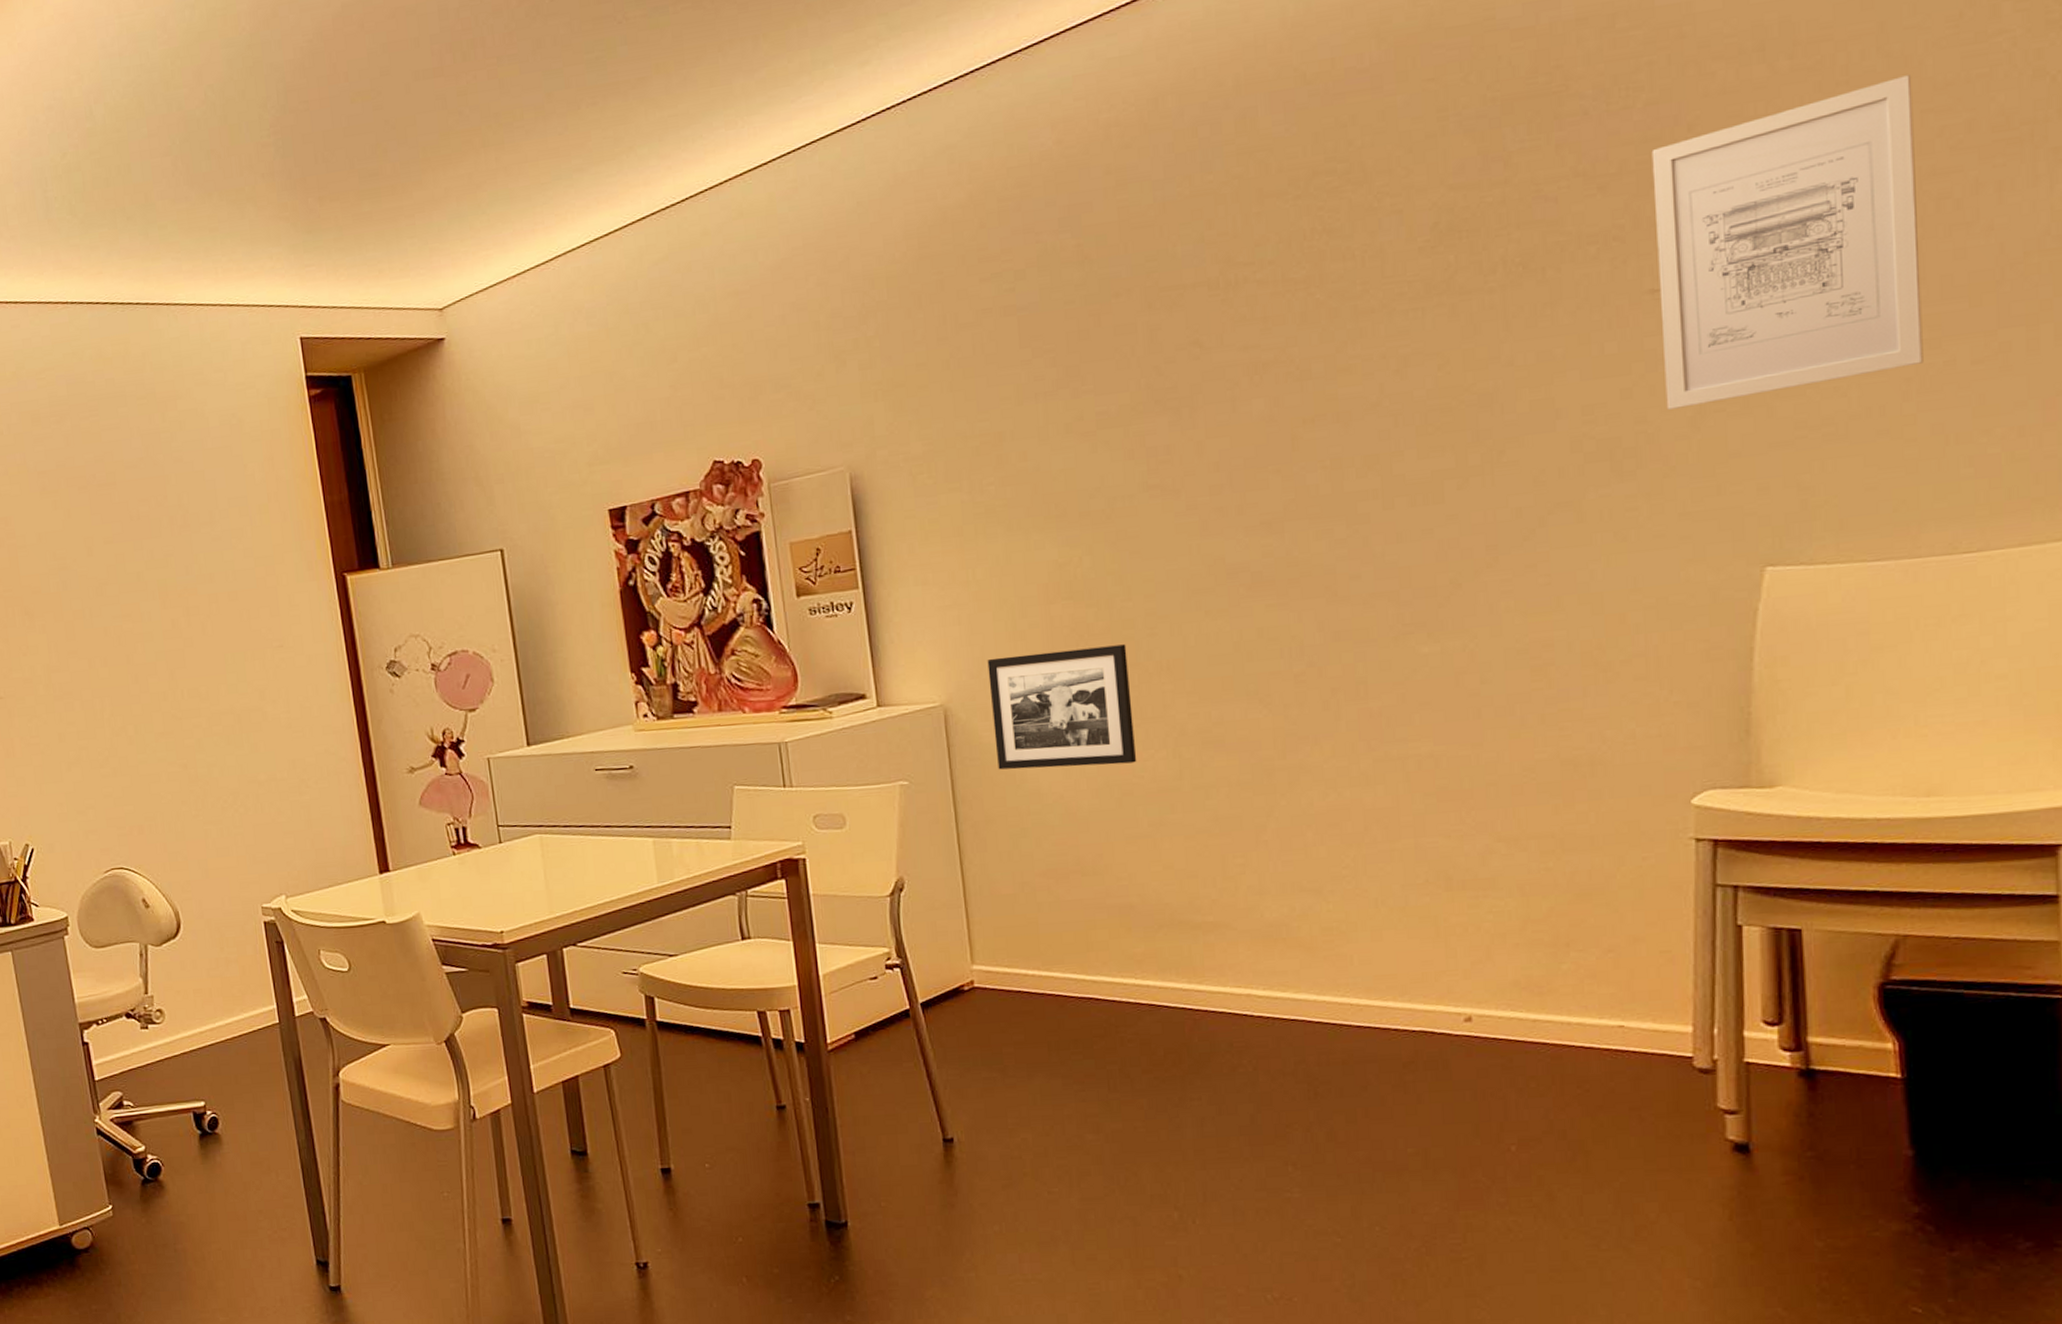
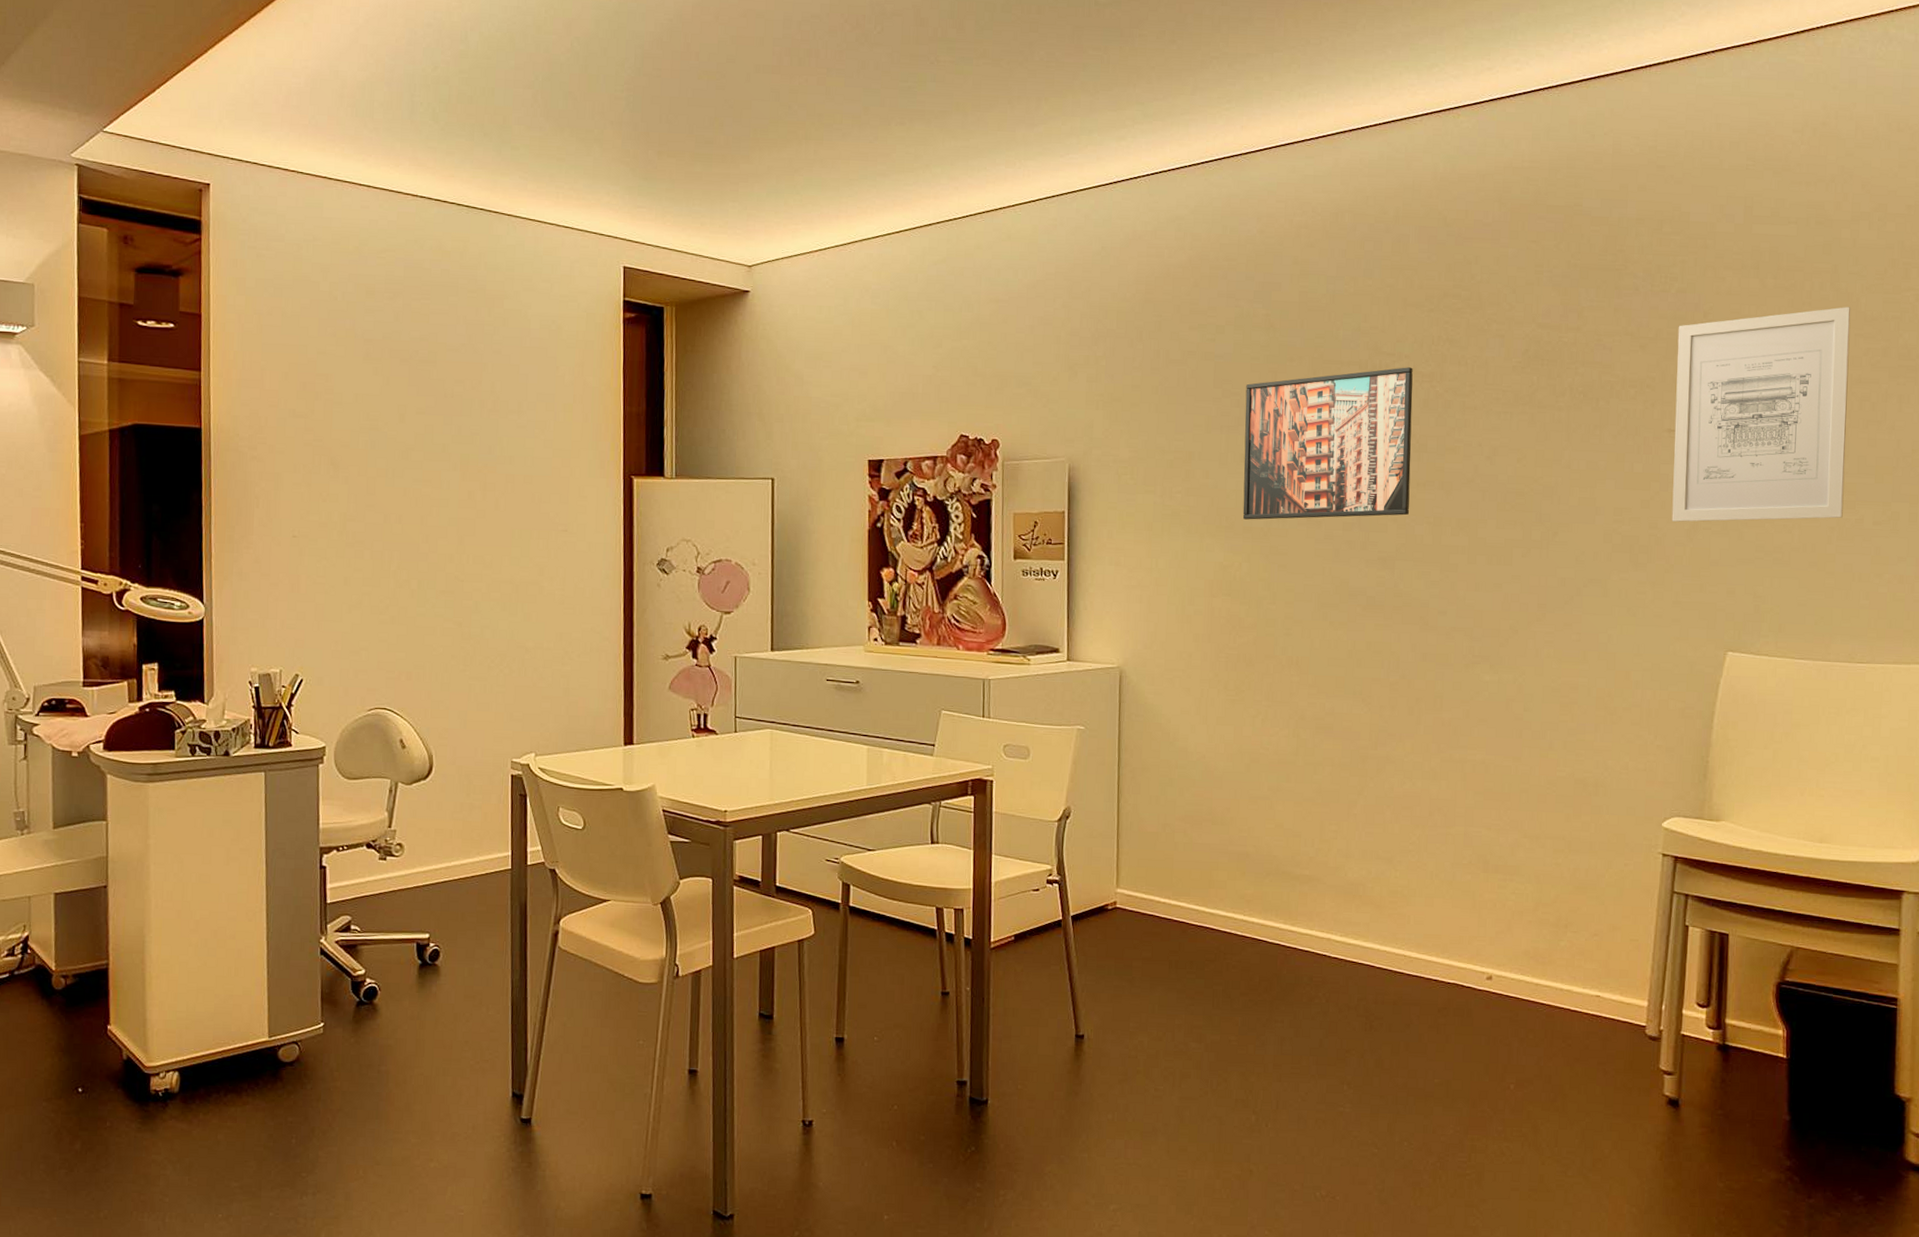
picture frame: present [987,644,1137,770] -> none [1157,634,1267,736]
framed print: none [1062,275,1297,504] -> present [1243,367,1413,520]

